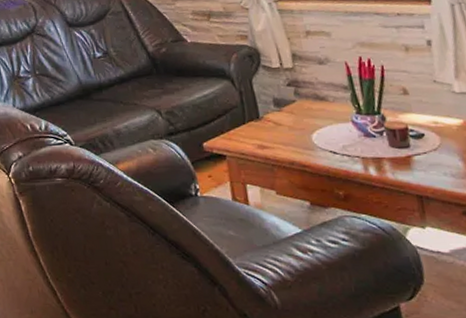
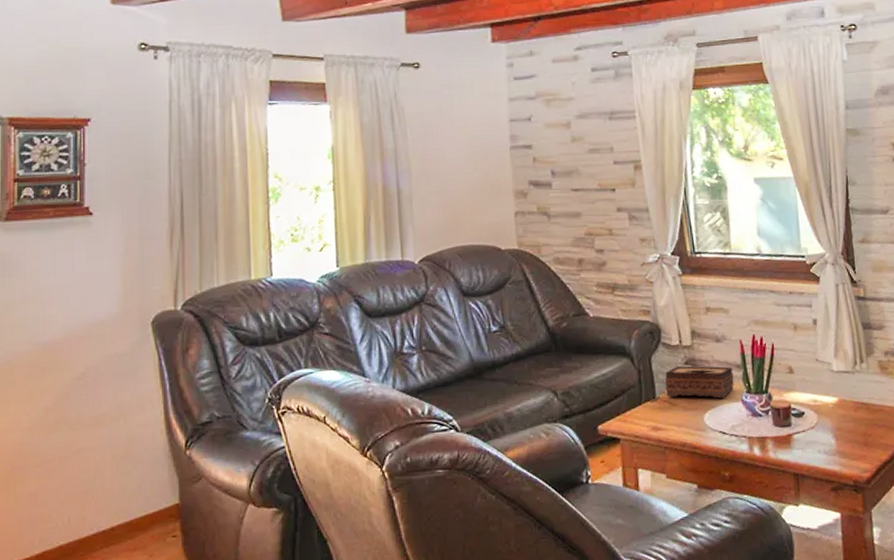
tissue box: none [267,87,342,119] -> present [664,366,734,399]

